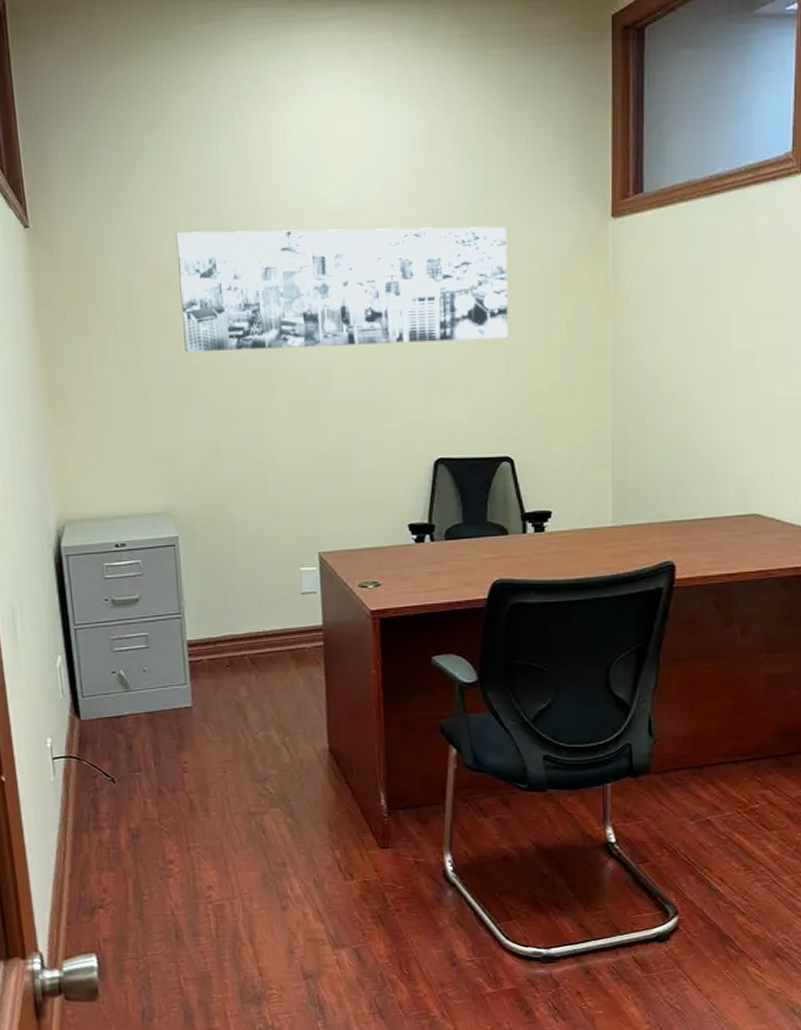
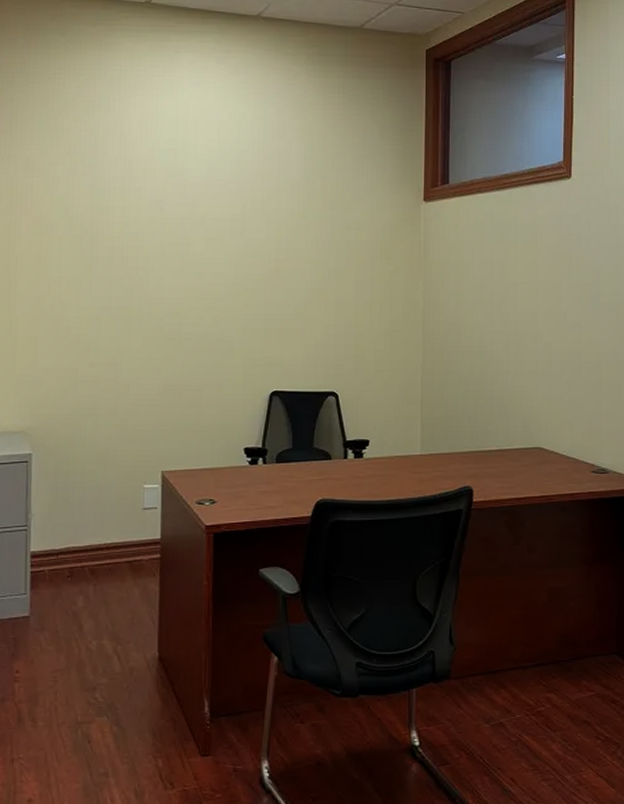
wall art: present [175,226,509,352] -> none [54,189,339,293]

